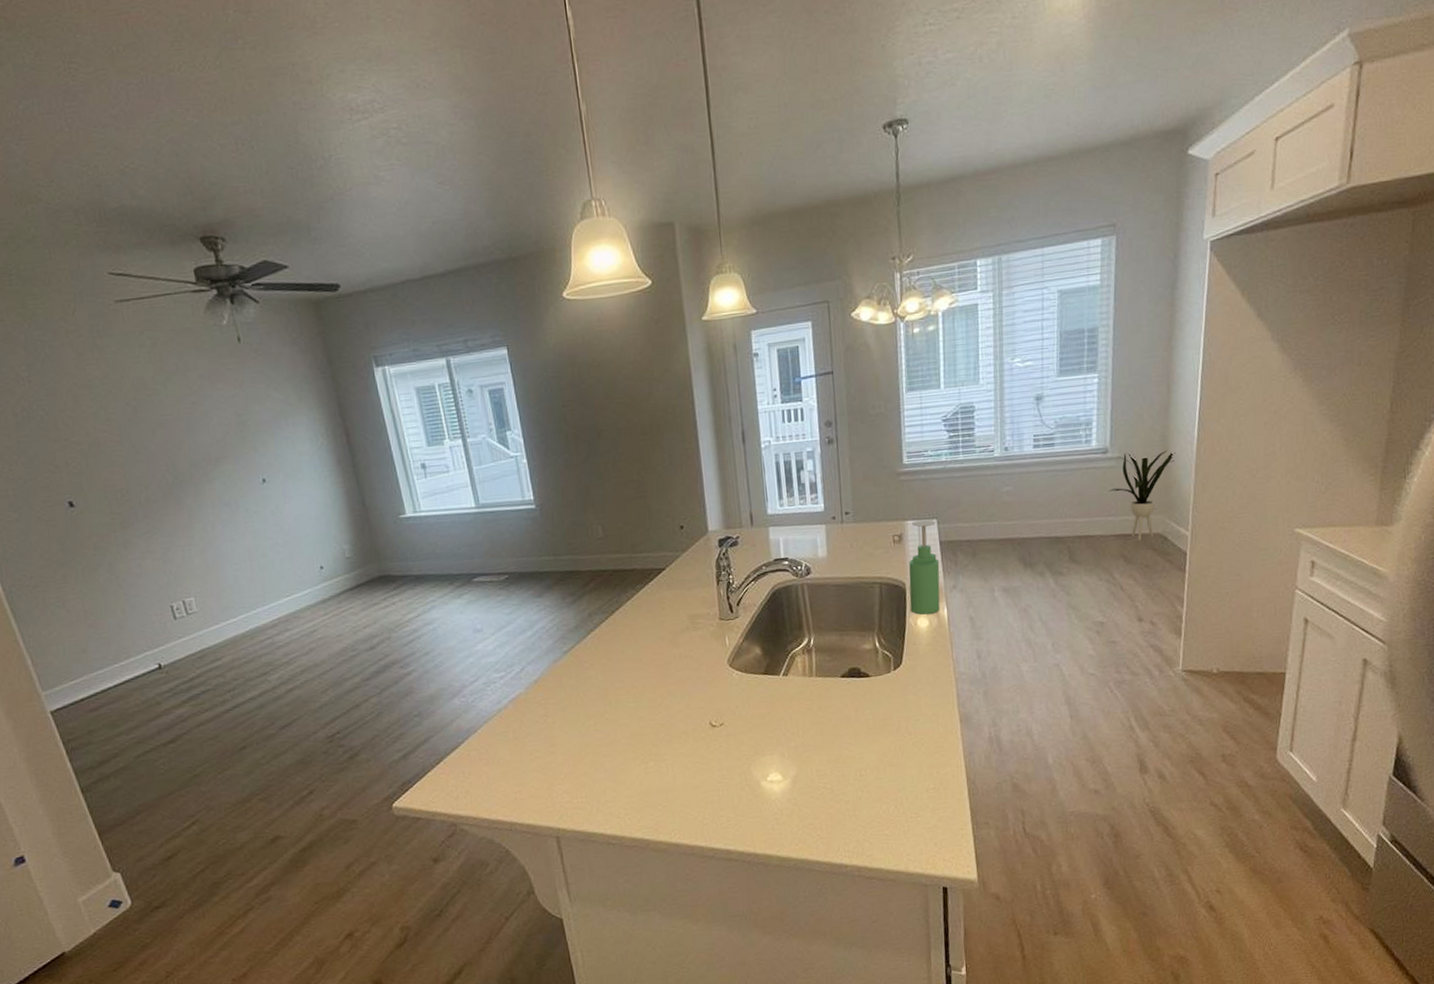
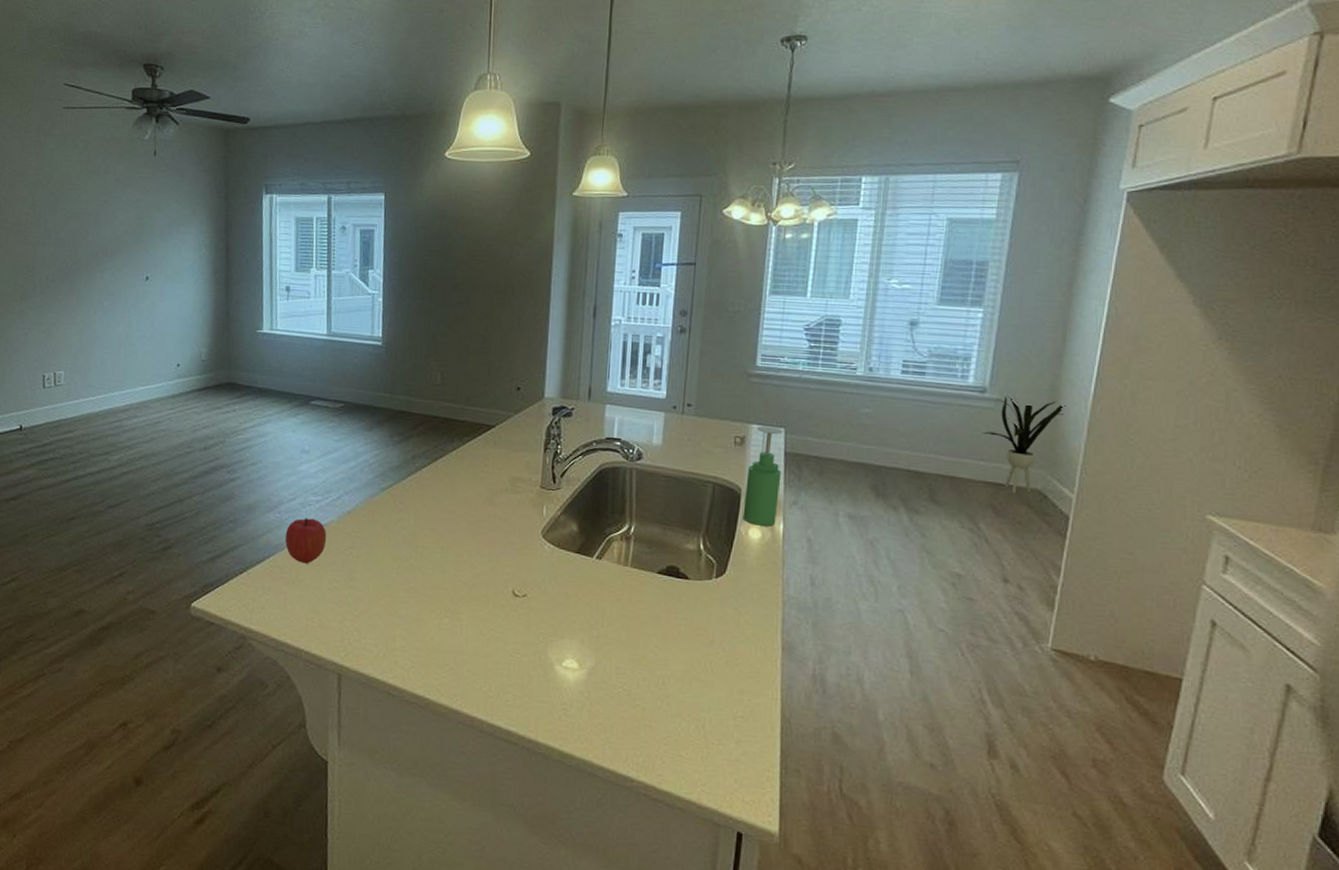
fruit: none [474,695,519,741] -> present [285,518,327,564]

